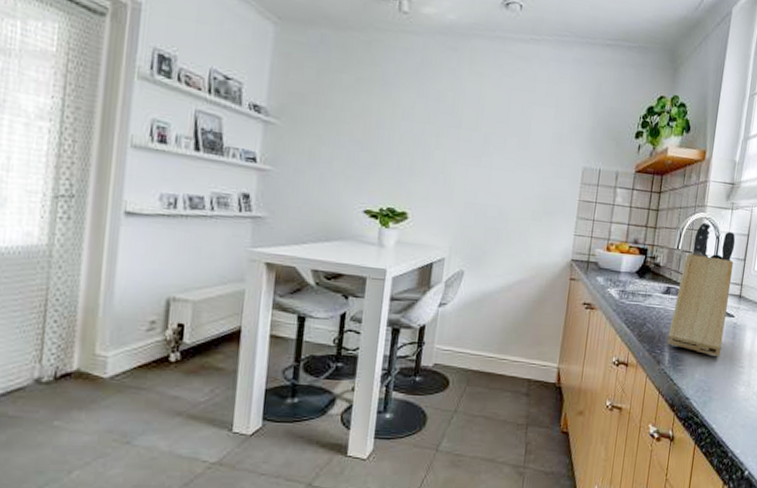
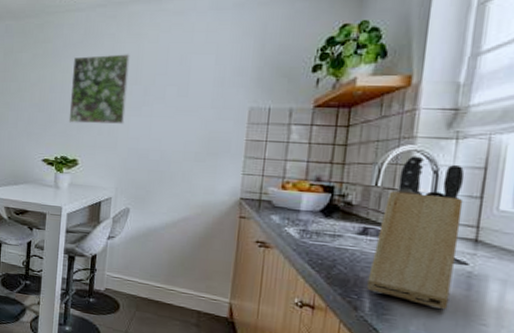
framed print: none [398,89,471,174] -> present [68,54,130,124]

